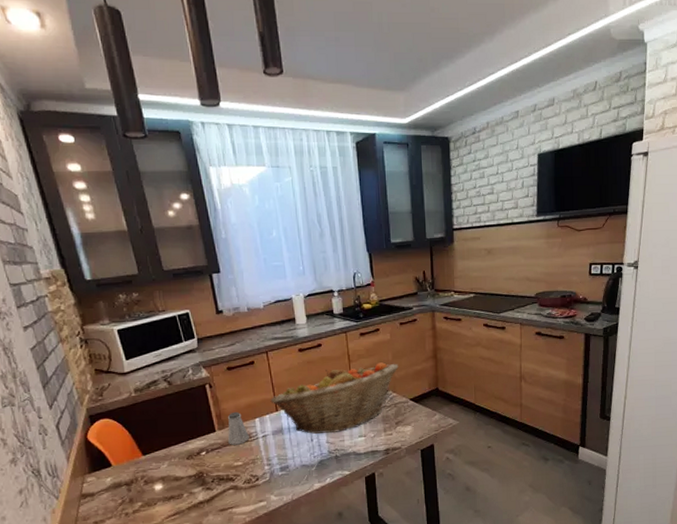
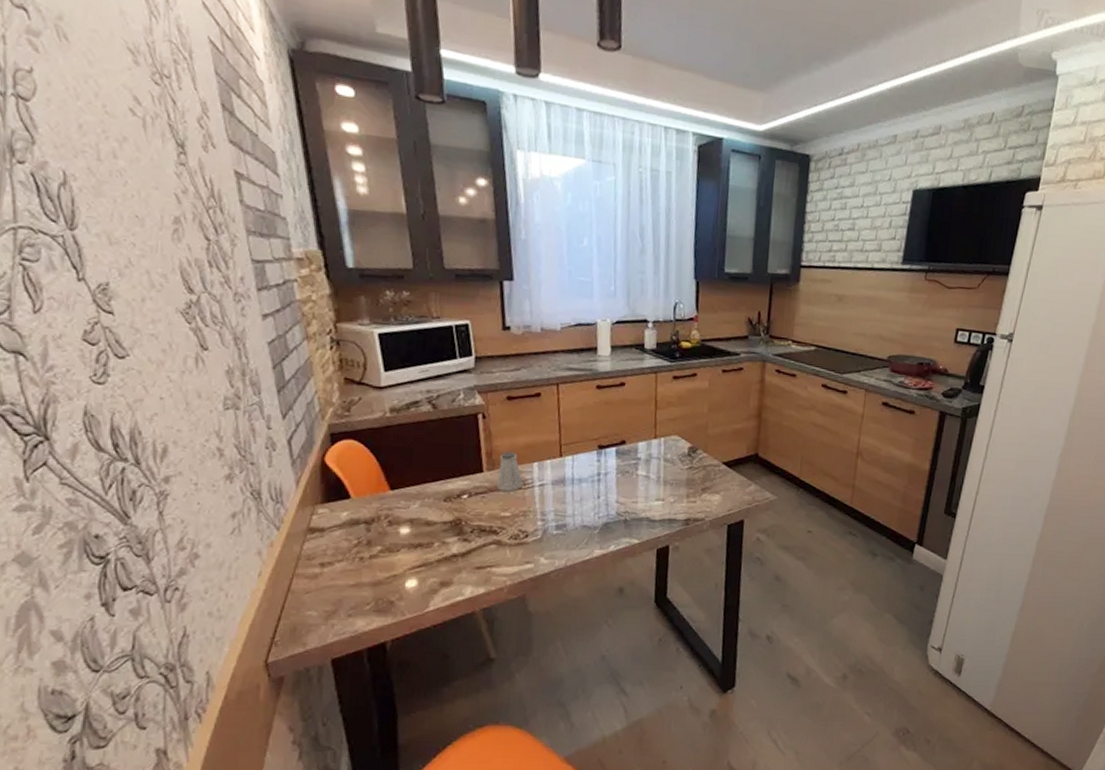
fruit basket: present [270,362,399,434] -> none [554,414,714,492]

